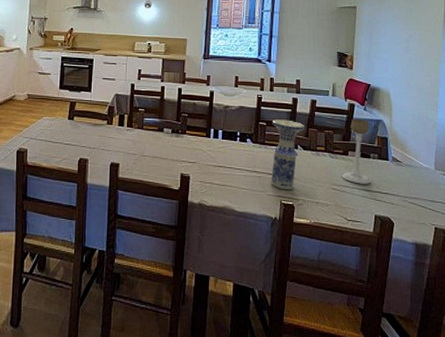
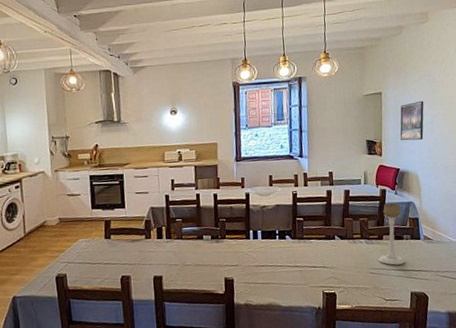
vase: present [270,119,305,189] -> none [309,212,341,280]
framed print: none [373,18,400,57] -> present [400,100,424,141]

